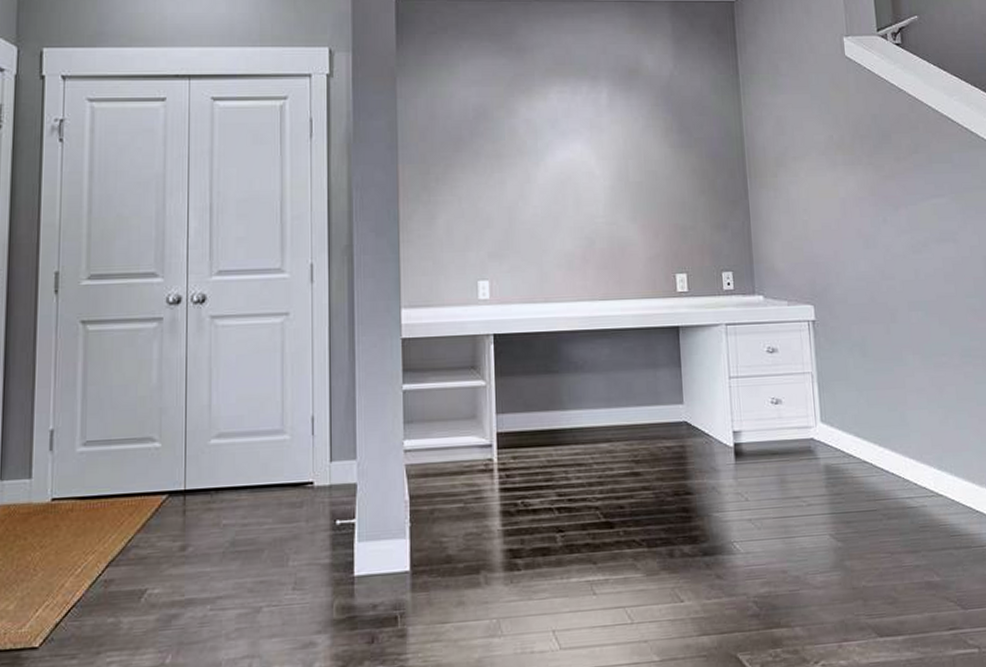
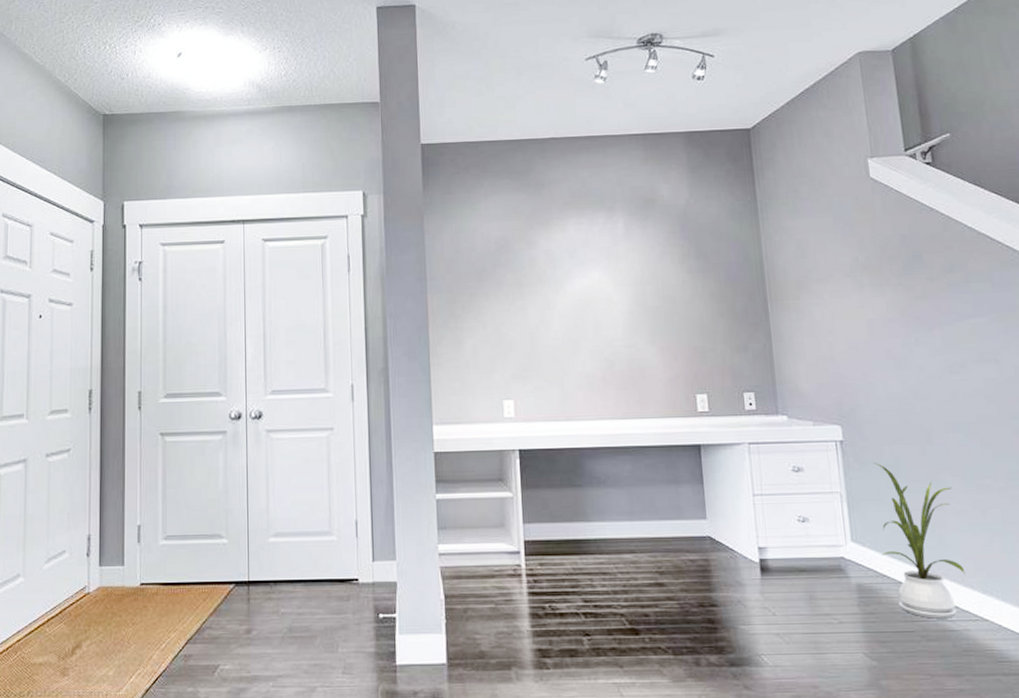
house plant: none [843,342,923,497] -> present [873,463,965,619]

